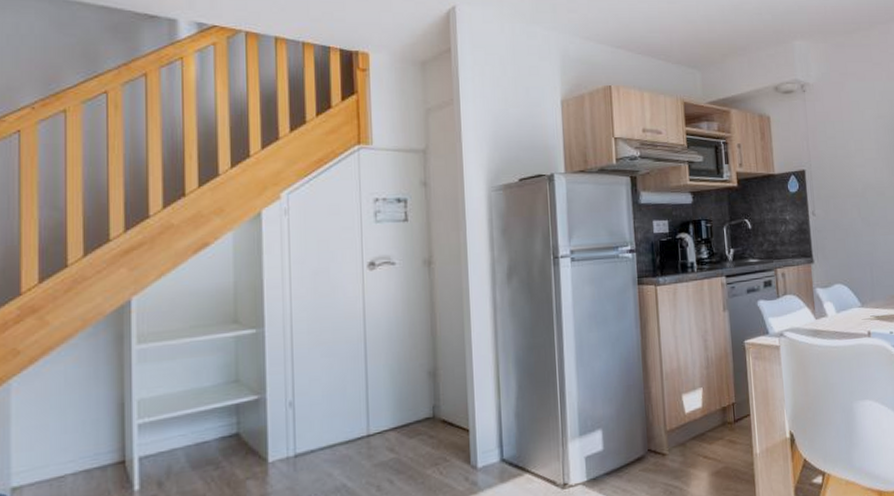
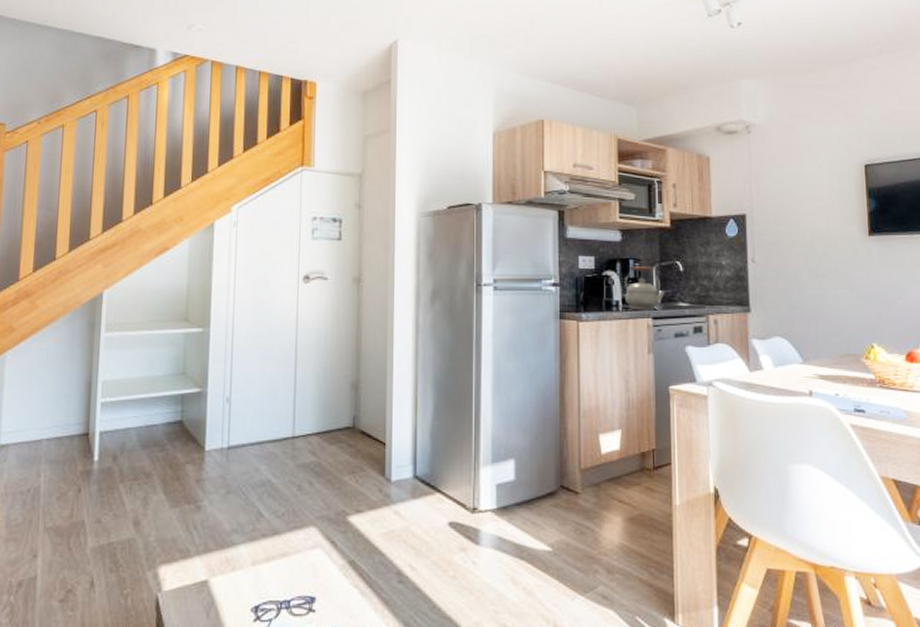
kettle: none [698,226,737,270] -> present [625,265,666,311]

